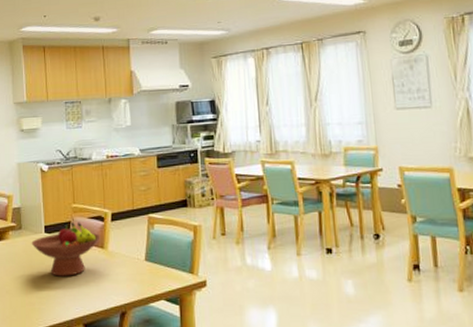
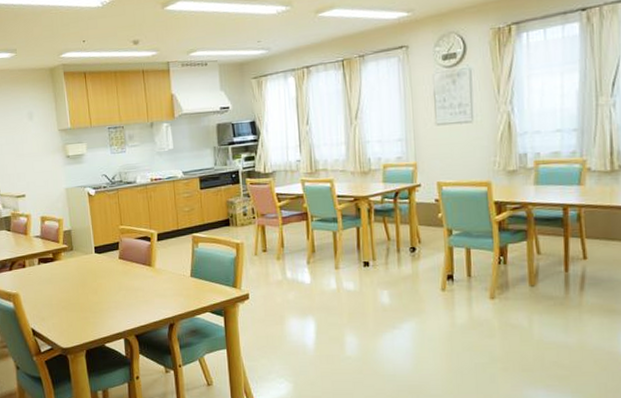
fruit bowl: present [31,222,101,277] -> none [83,242,148,293]

